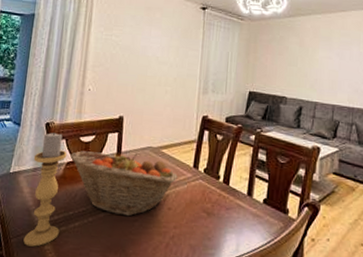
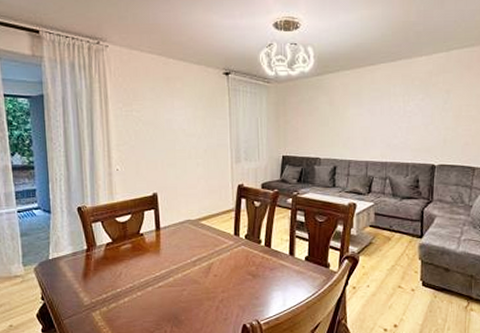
candle holder: present [23,132,67,247] -> none [71,215,110,325]
fruit basket: present [70,151,178,217] -> none [108,227,220,287]

